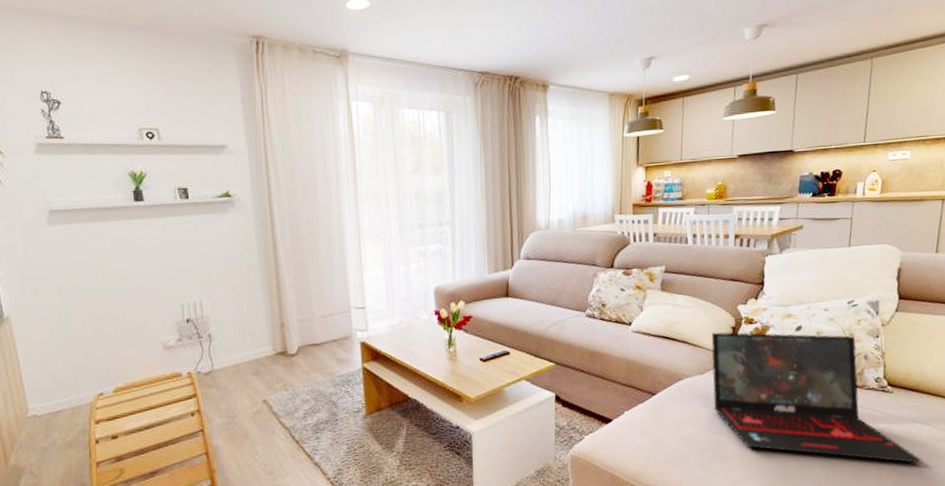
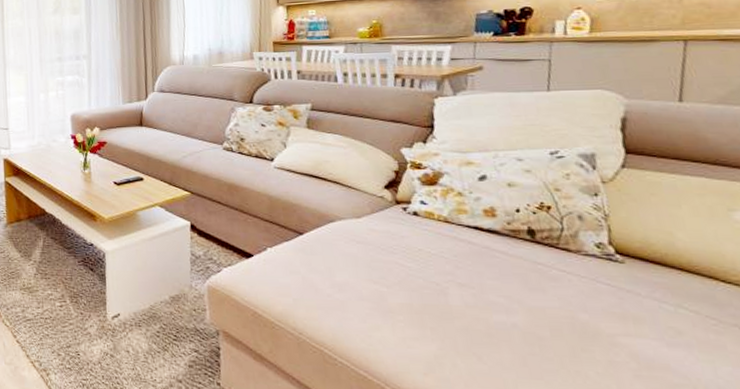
laptop: present [711,332,923,464] -> none [369,175,679,355]

